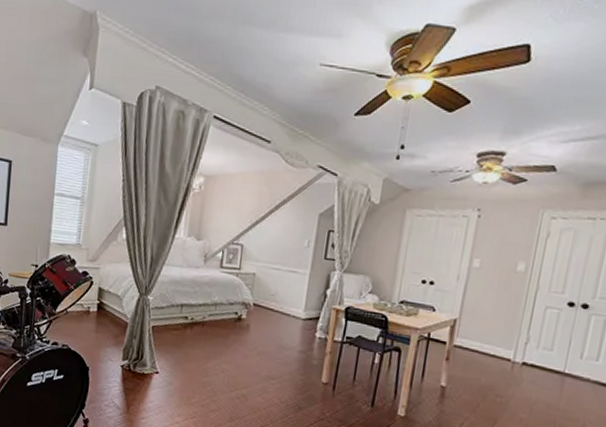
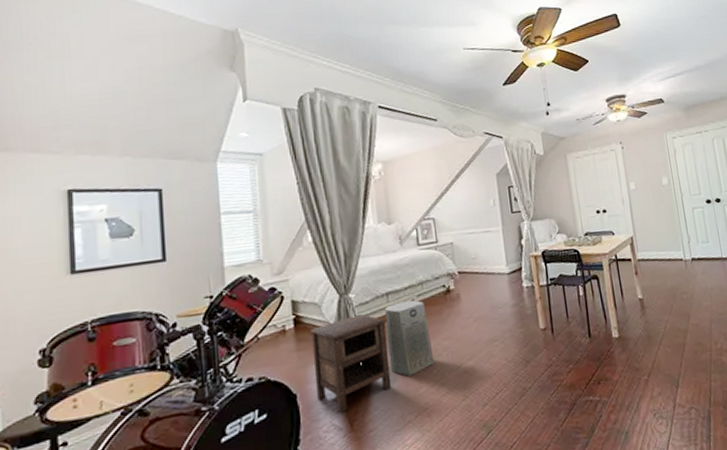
nightstand: none [104,316,176,395] -> present [309,313,392,413]
air purifier: none [170,315,215,385] -> present [384,300,435,376]

